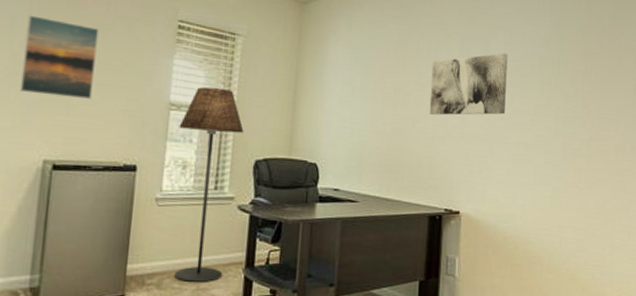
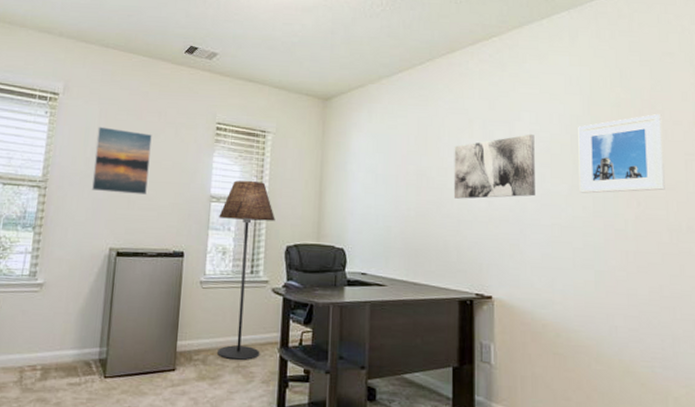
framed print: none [544,40,618,114] -> present [578,113,665,194]

